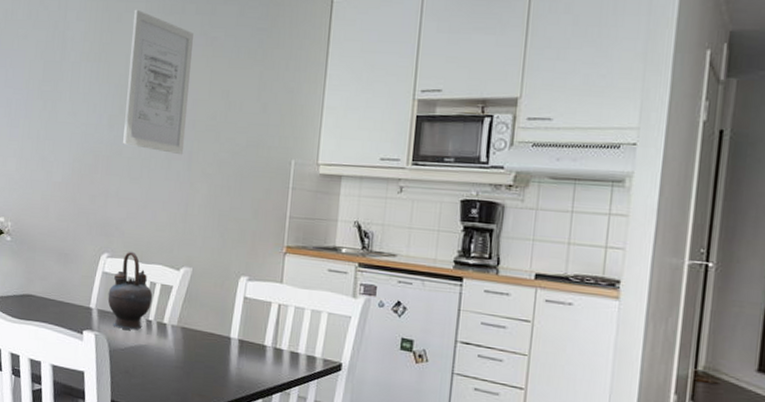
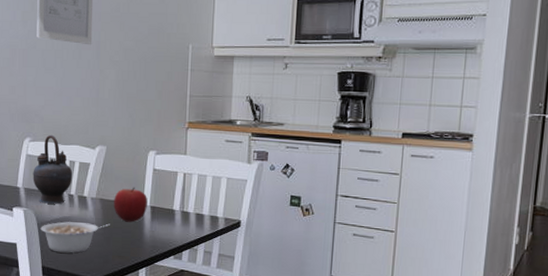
legume: none [112,350,191,387] -> present [40,221,110,253]
fruit: none [196,316,236,357] -> present [114,187,147,222]

